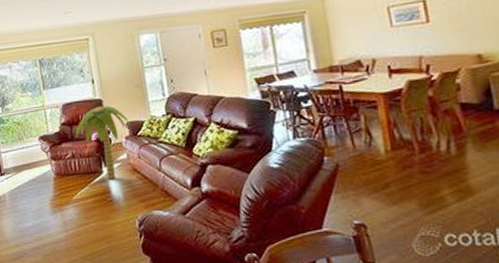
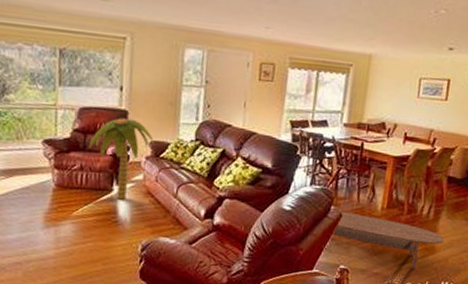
coffee table: none [326,160,482,216] -> present [322,211,445,269]

